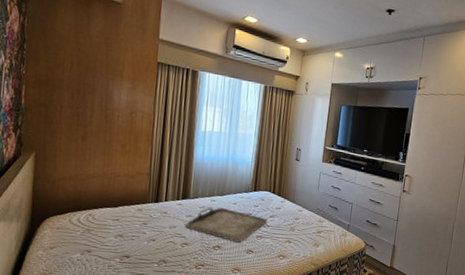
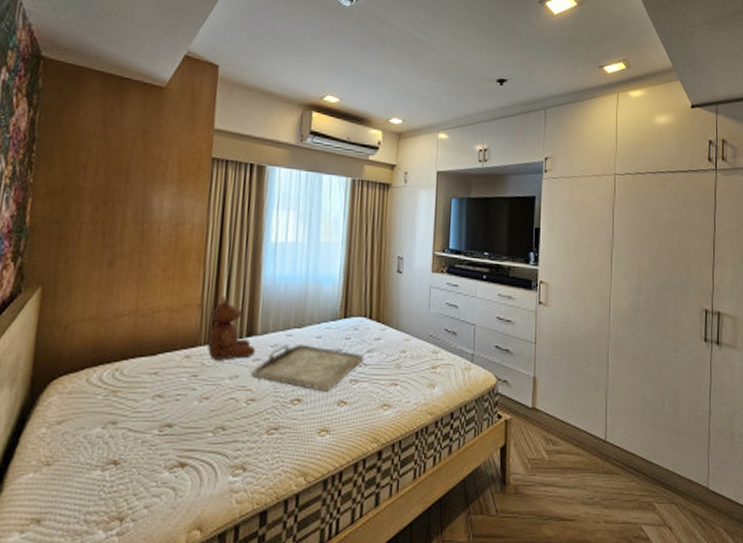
teddy bear: none [153,168,189,215] -> present [207,295,256,360]

